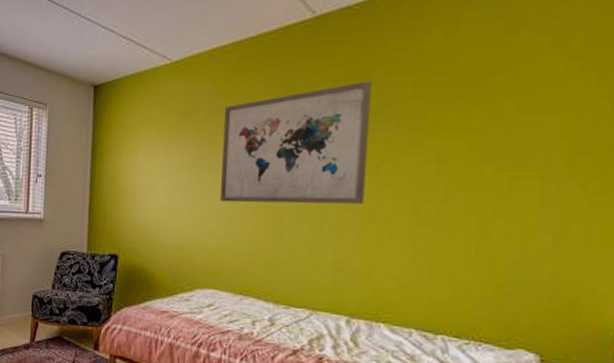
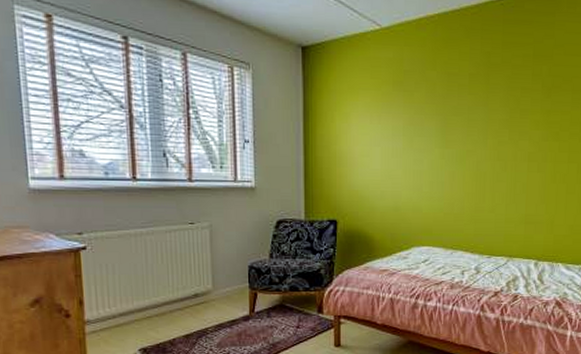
wall art: present [220,81,372,205] -> none [432,59,553,167]

